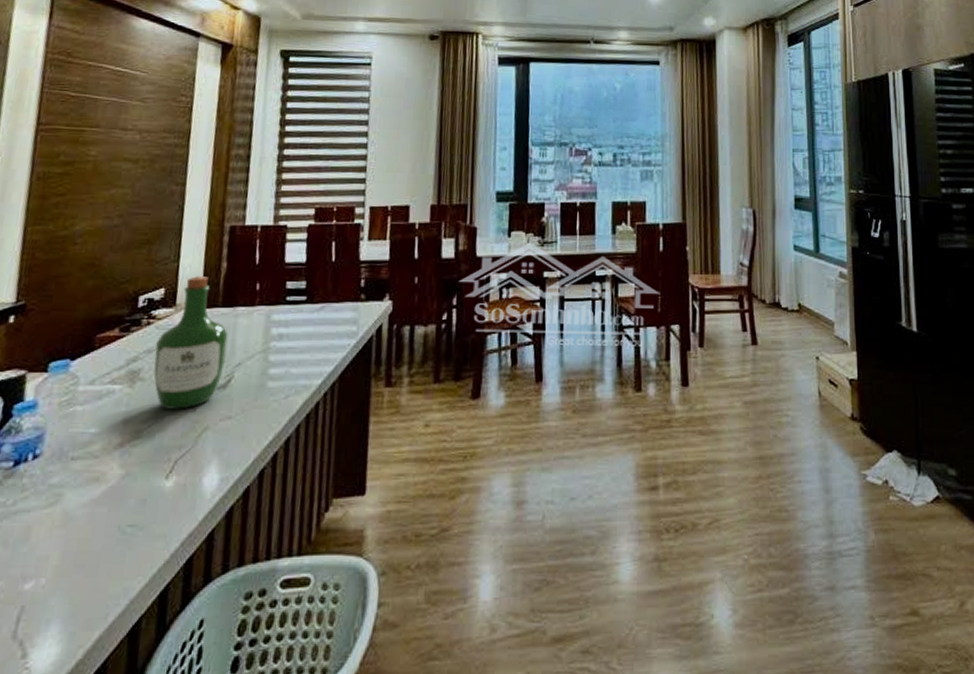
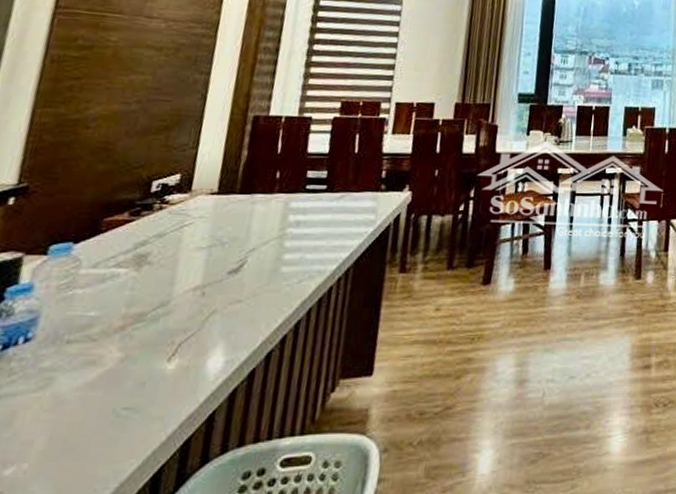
wine bottle: present [153,276,229,409] -> none [162,163,245,293]

